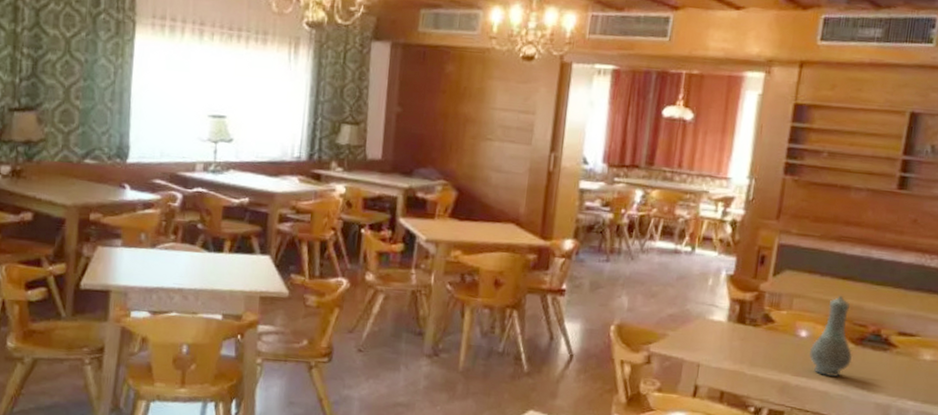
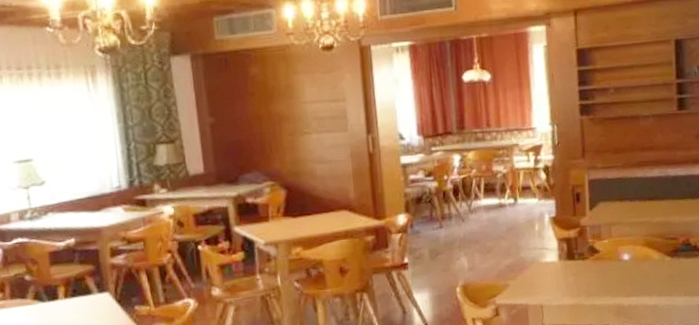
vase: present [809,295,853,377] -> none [634,215,672,291]

